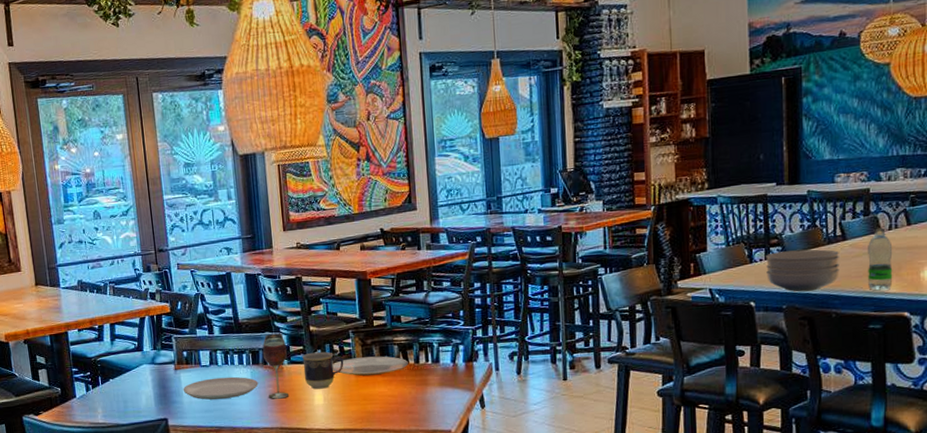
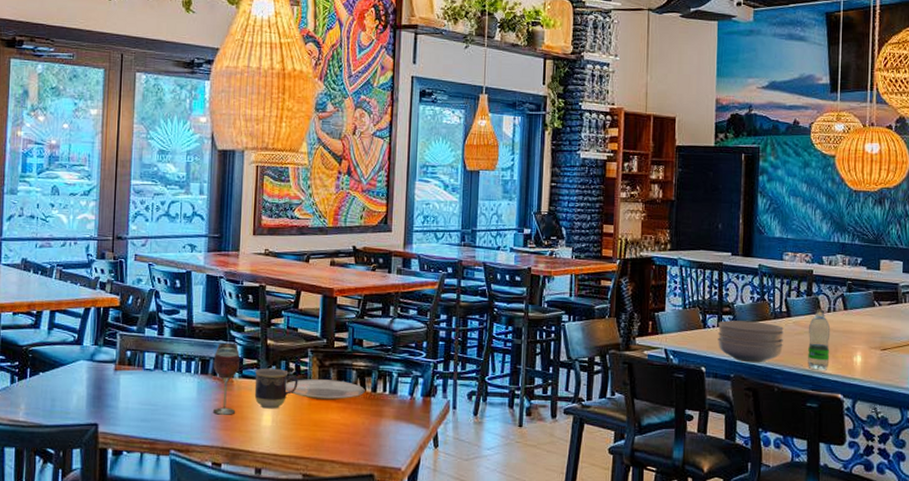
plate: present [183,376,259,400] -> none [120,384,204,408]

